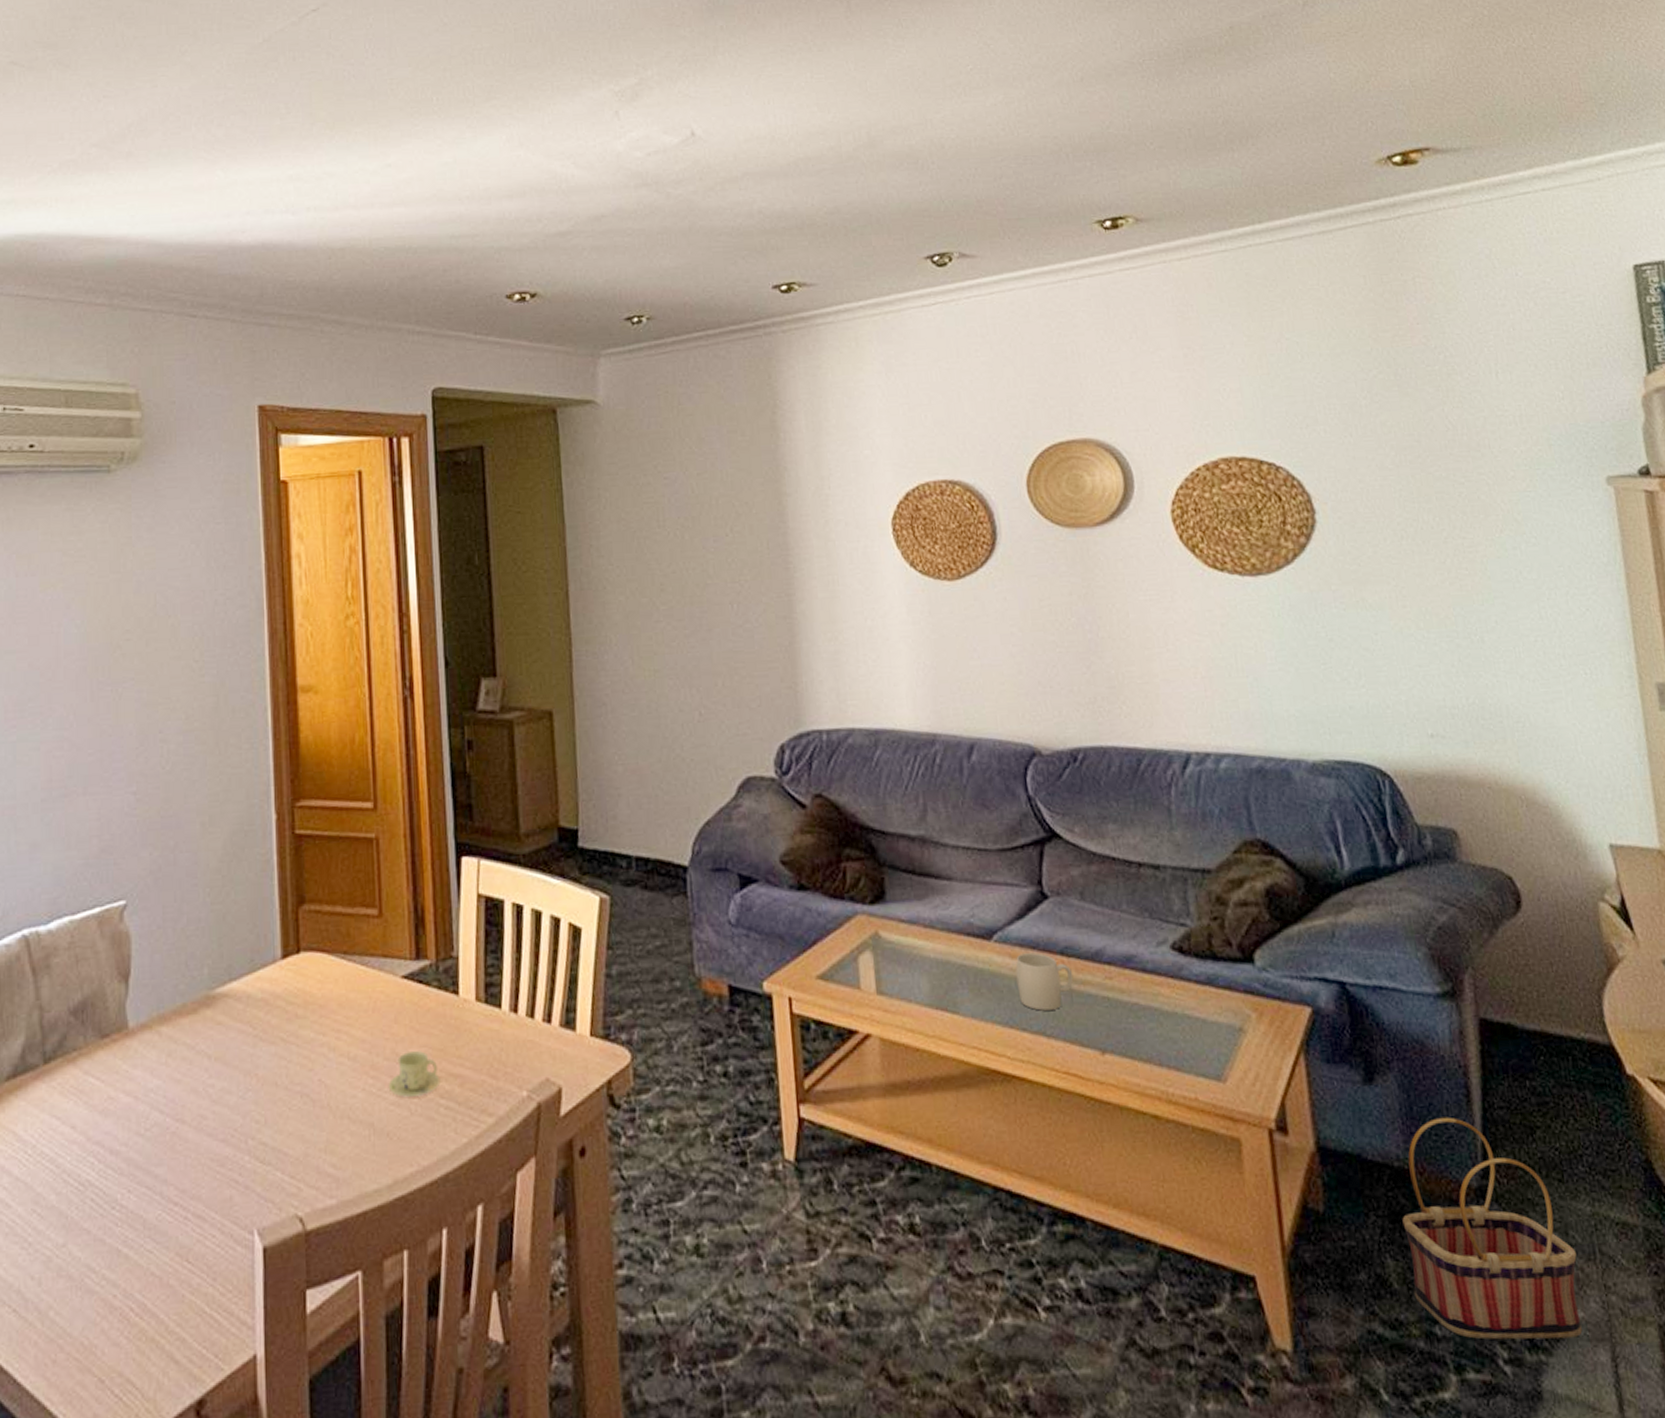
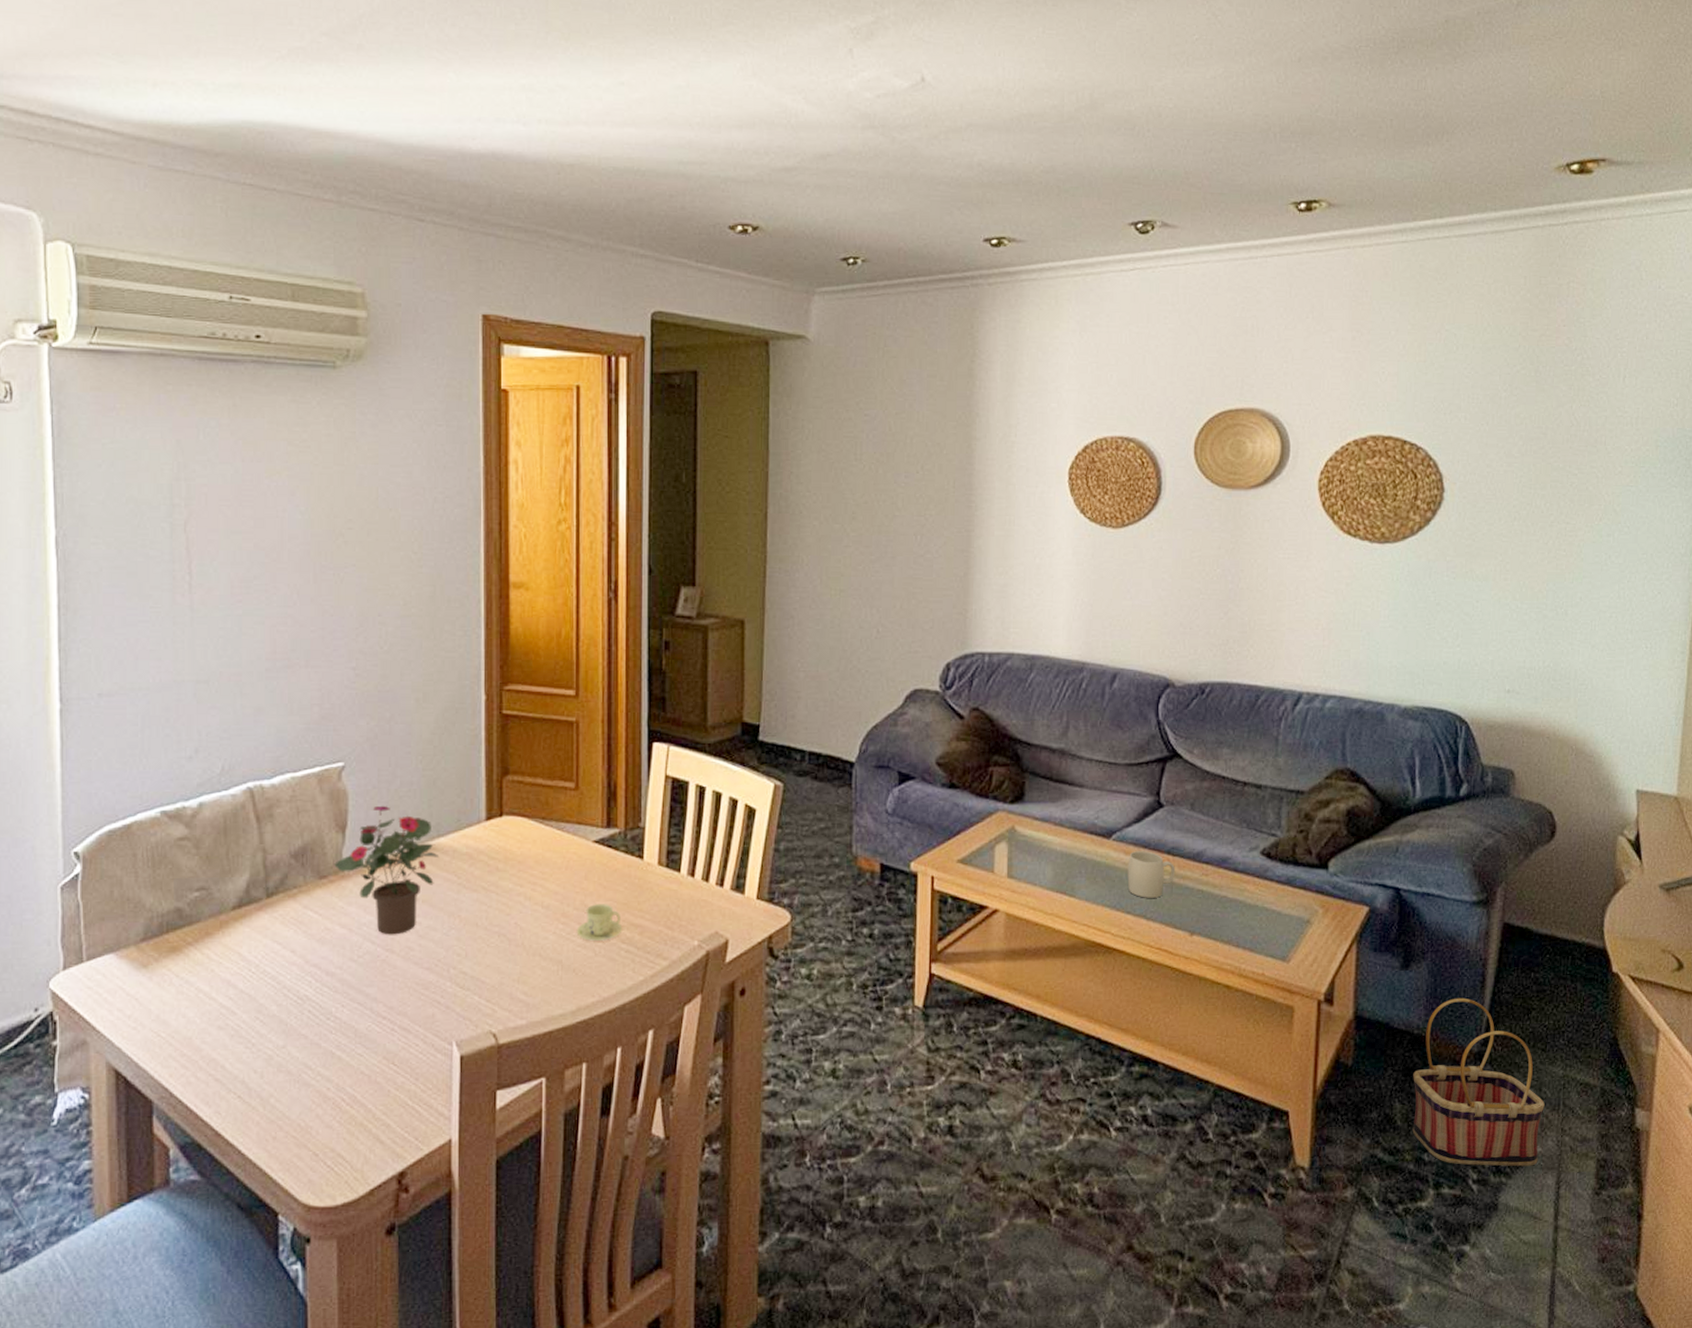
potted flower: none [117,947,231,1101] -> present [334,805,438,934]

